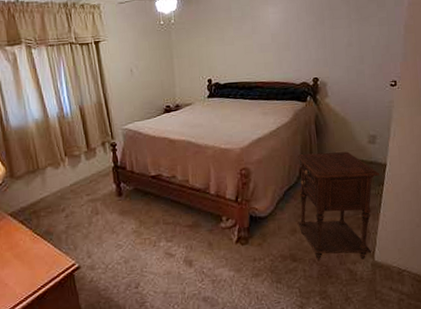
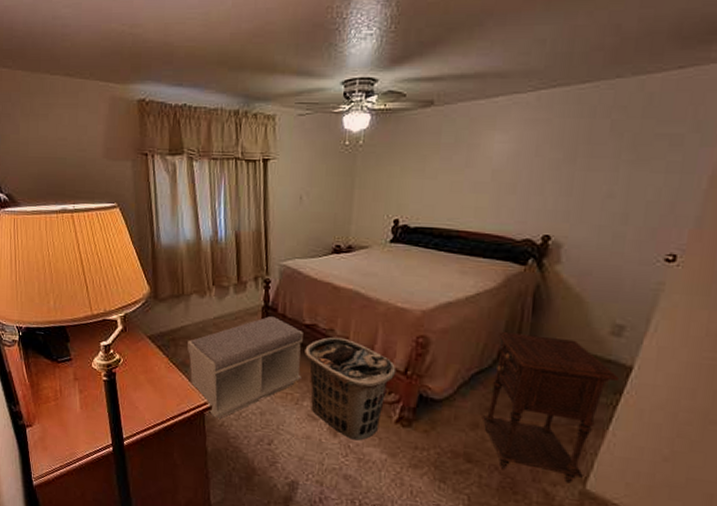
bench: none [49,173,155,276] -> present [187,315,303,419]
clothes hamper: none [154,181,230,266] -> present [305,336,397,441]

